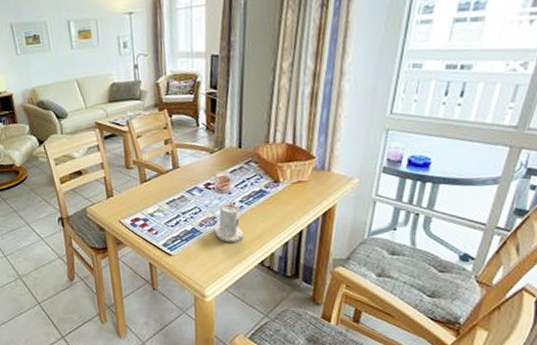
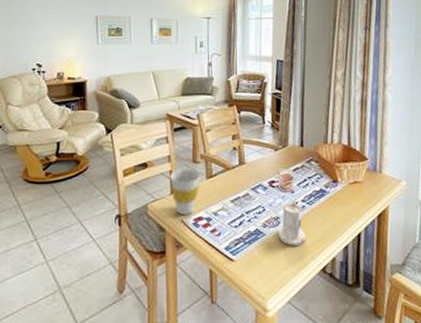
cup: none [104,174,135,216] -> present [170,168,201,215]

